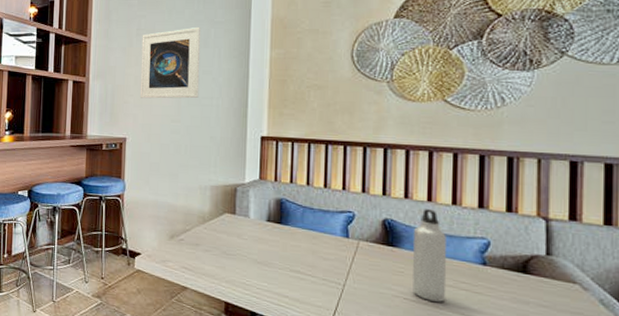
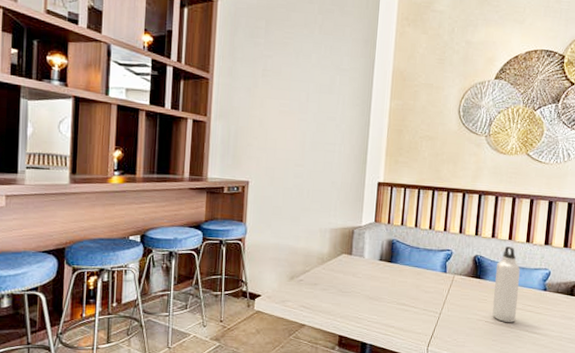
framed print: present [139,26,201,99] -> none [264,72,327,144]

